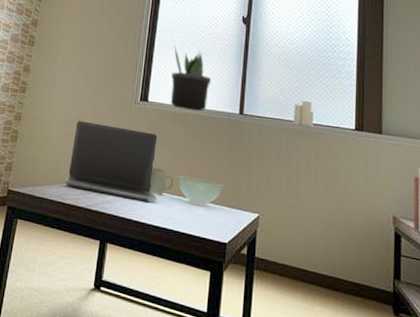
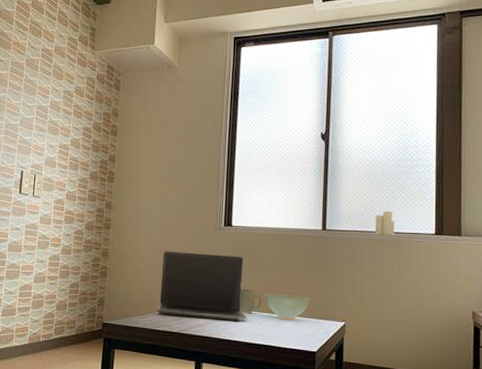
planter: present [170,45,212,111] -> none [253,168,293,230]

